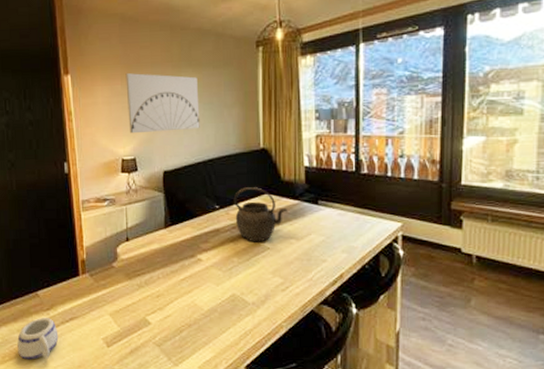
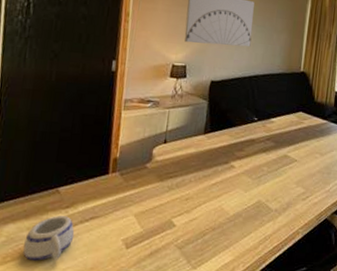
kettle: present [233,187,289,242] -> none [270,104,317,155]

